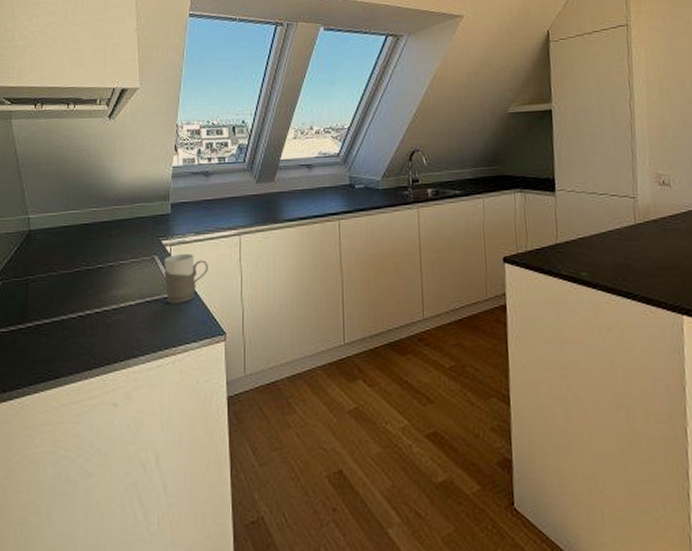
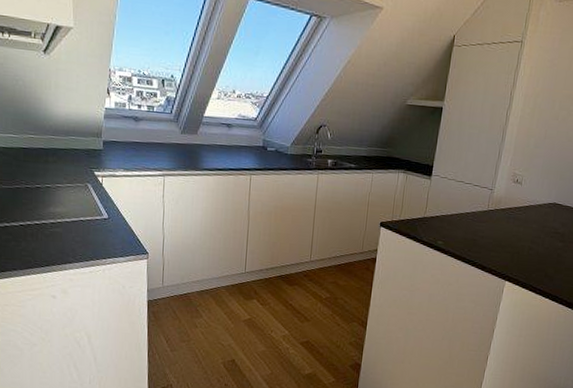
mug: present [164,253,208,303] -> none [96,185,135,225]

